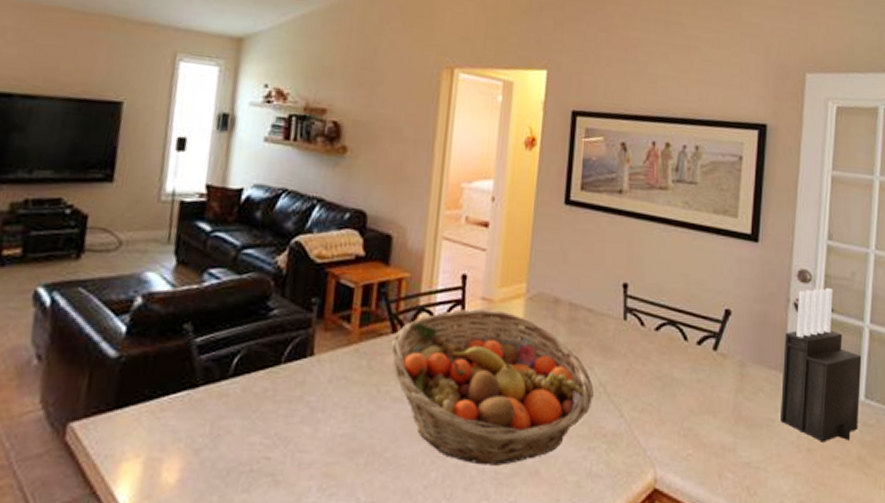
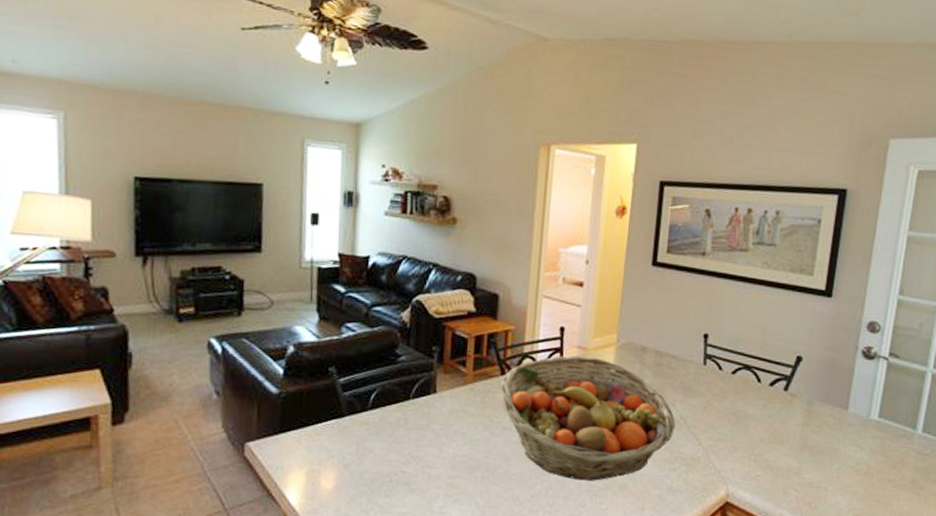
knife block: present [781,287,862,442] -> none [842,337,923,468]

